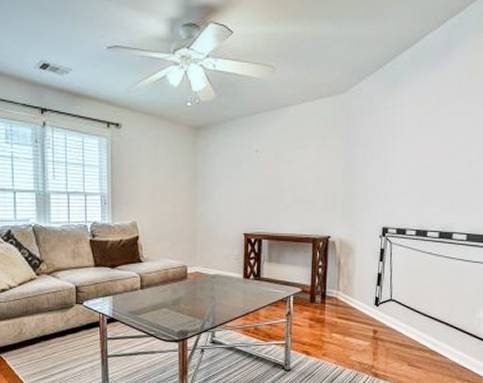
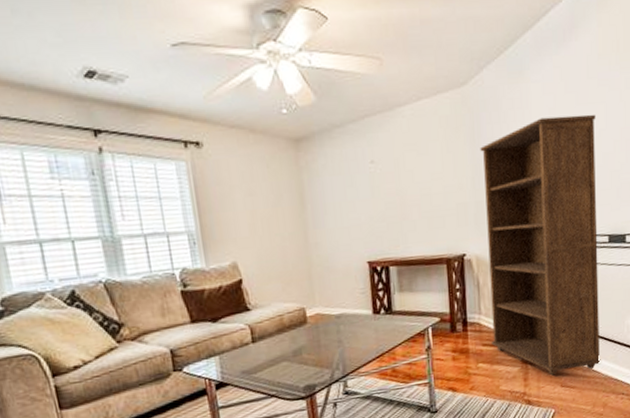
bookcase: none [345,125,464,354] -> present [480,114,602,376]

